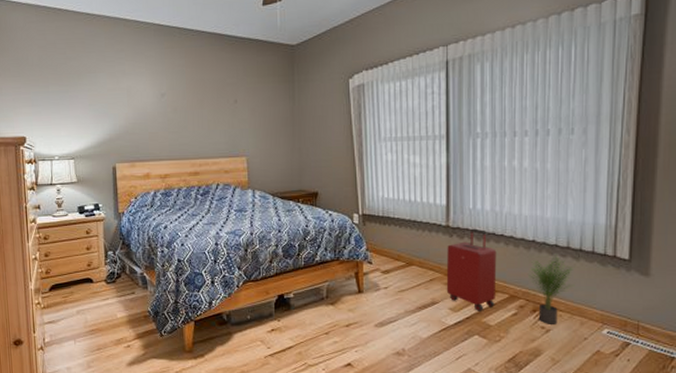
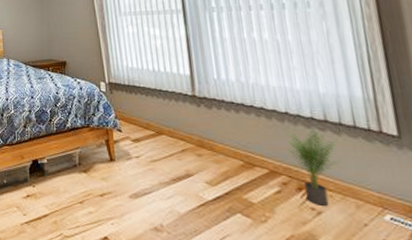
suitcase: present [446,228,497,311] -> none [196,98,255,187]

